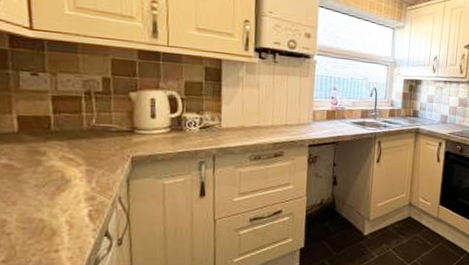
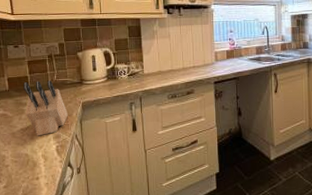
knife block: none [43,124,109,197] -> present [23,80,68,136]

